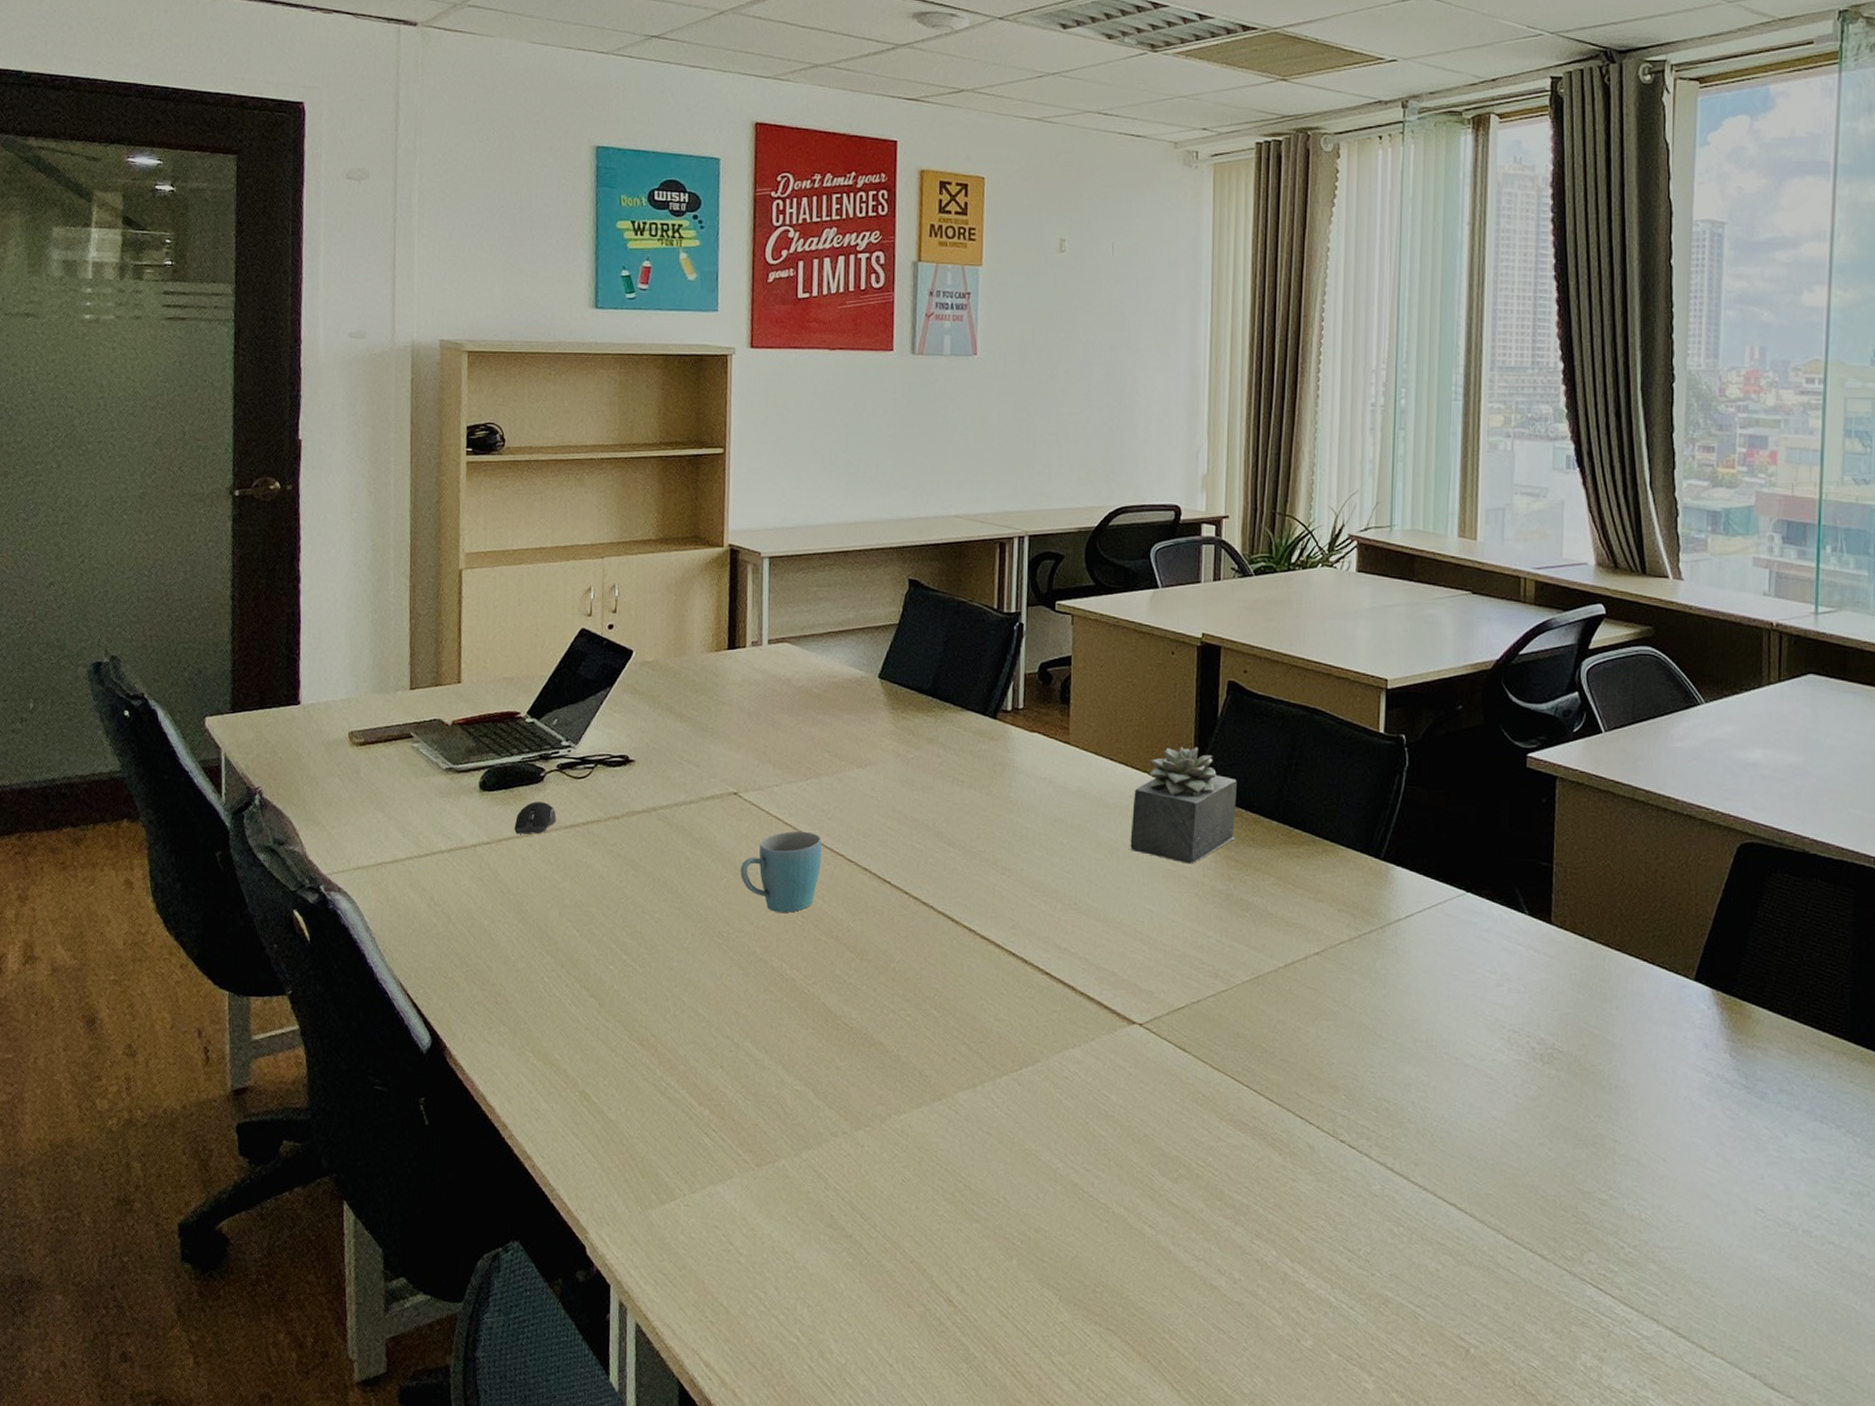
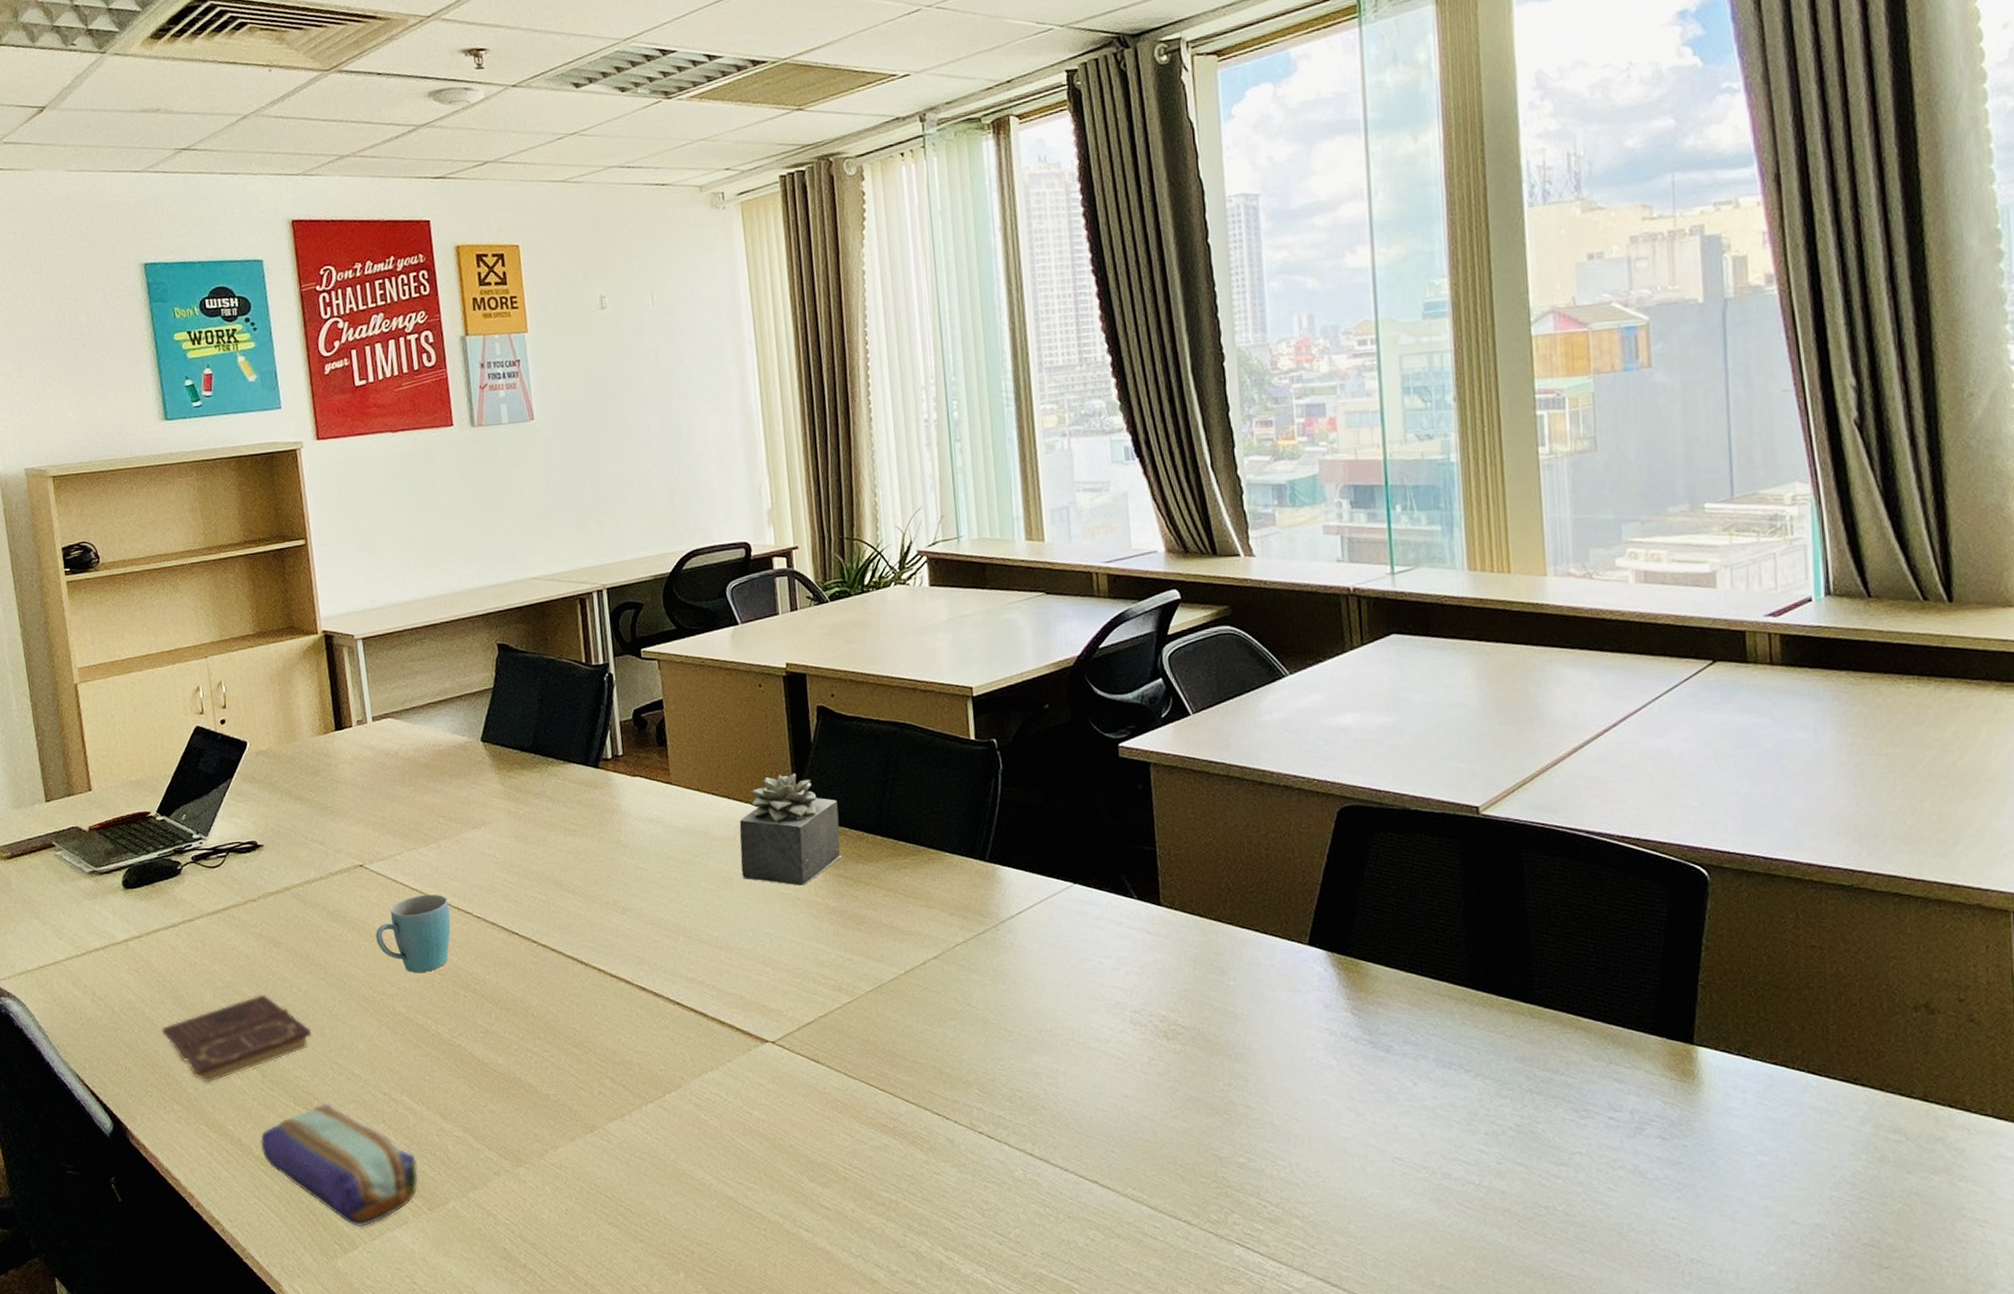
book: none [499,918,658,1007] -> present [162,994,311,1083]
computer mouse: present [514,801,556,834] -> none [160,893,198,926]
pencil case: none [587,1041,751,1178] -> present [260,1103,418,1228]

